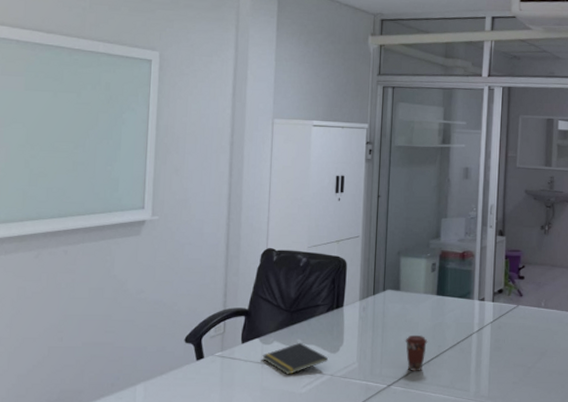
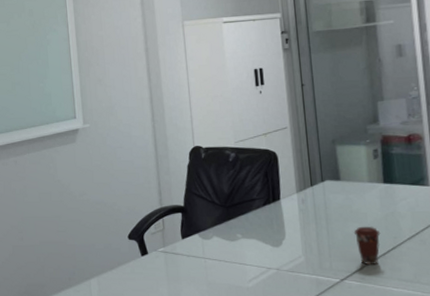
notepad: present [262,342,328,375] -> none [203,237,271,269]

